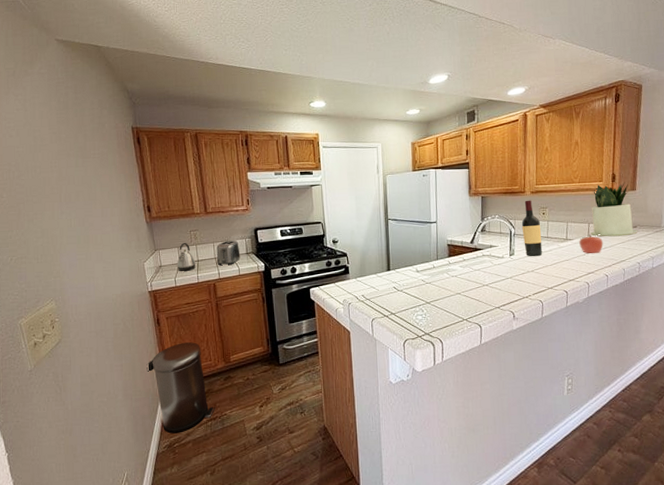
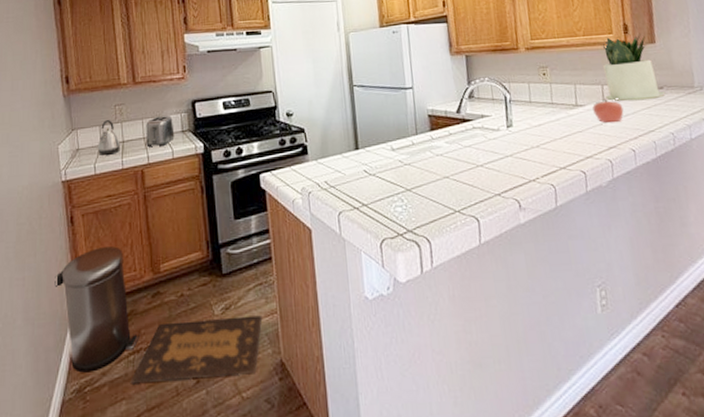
doormat: none [209,394,310,442] -> present [130,315,263,384]
wine bottle: present [521,200,543,257] -> none [517,58,549,129]

